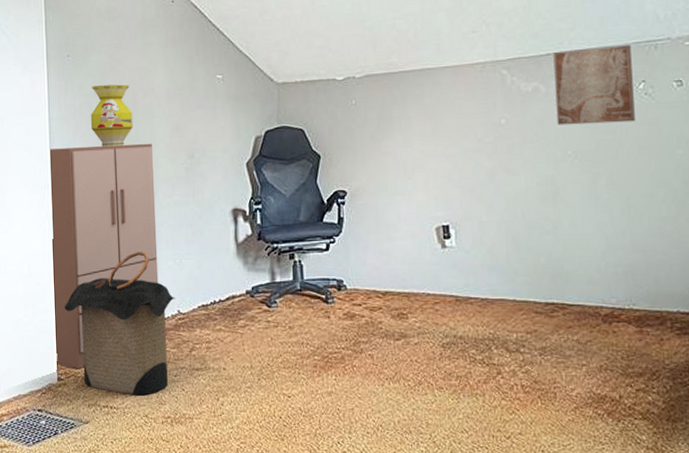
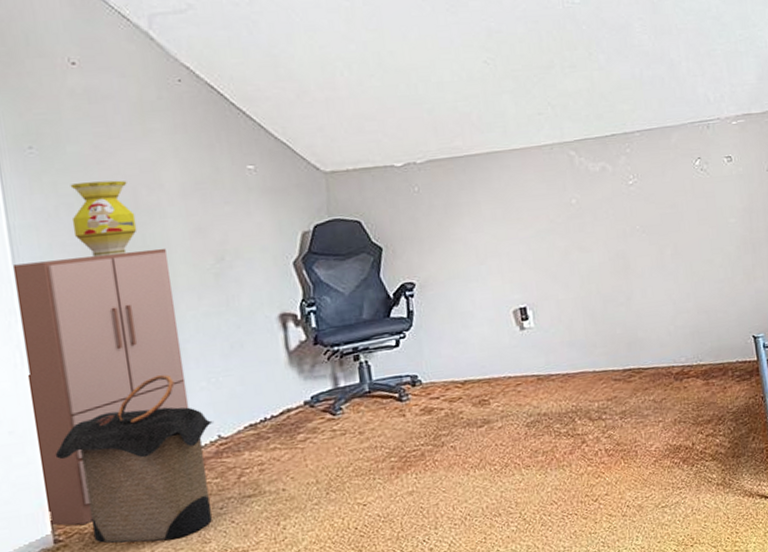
wall art: present [553,45,635,126] -> none [617,125,694,203]

